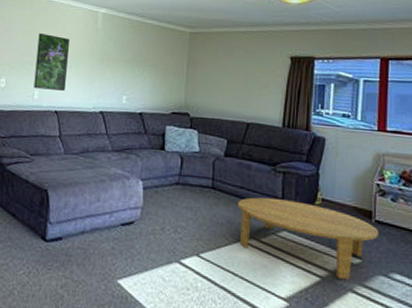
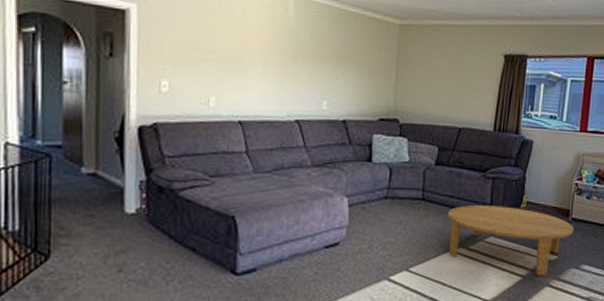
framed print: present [33,33,70,91] -> none [208,21,254,96]

